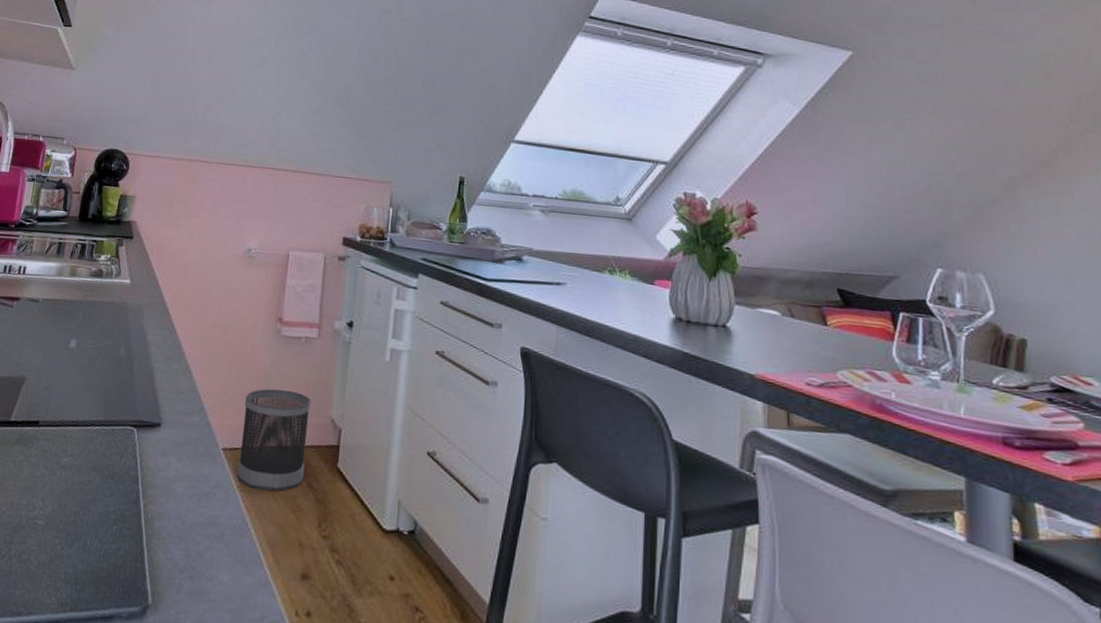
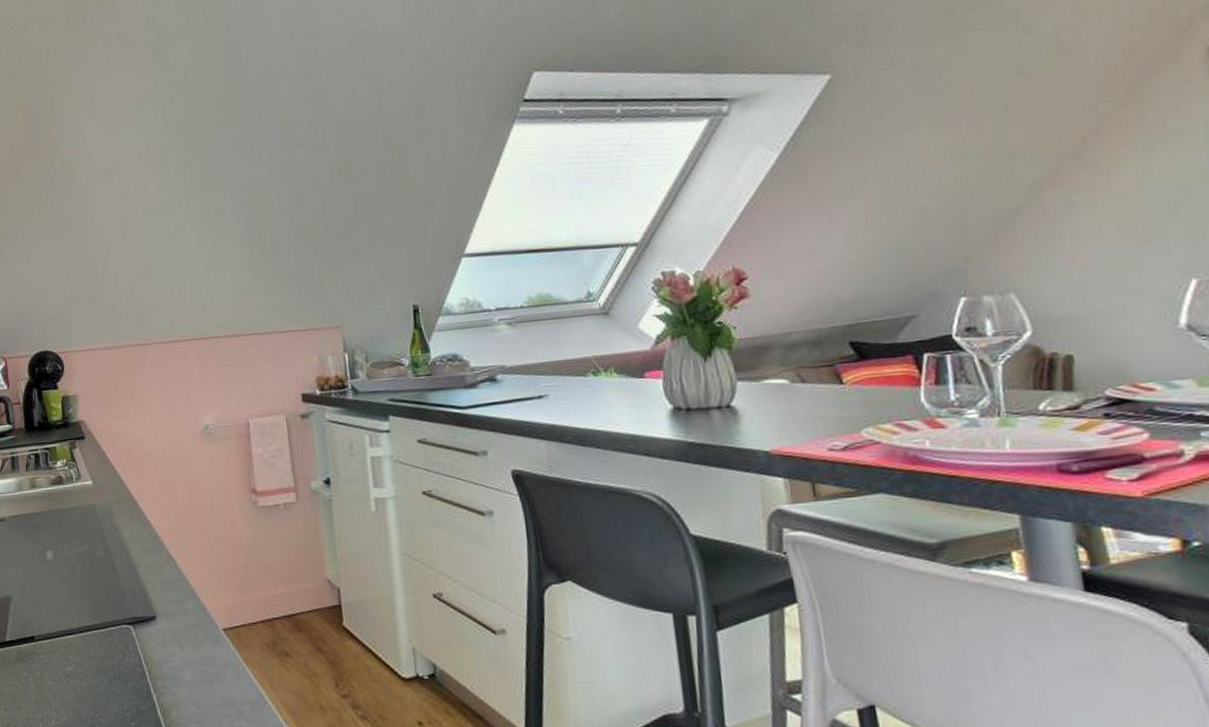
wastebasket: present [236,388,311,492] -> none [234,559,311,662]

